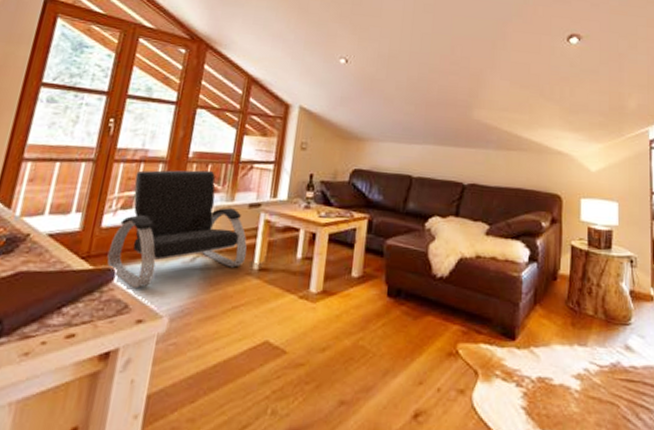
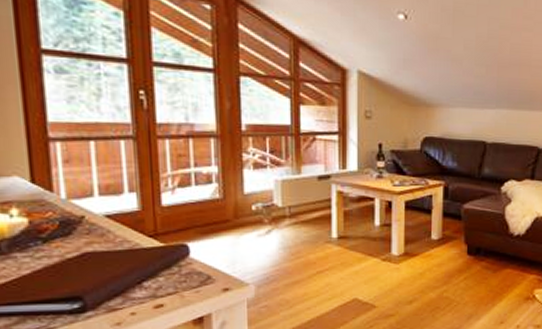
armchair: present [107,170,247,289] -> none [176,144,324,261]

